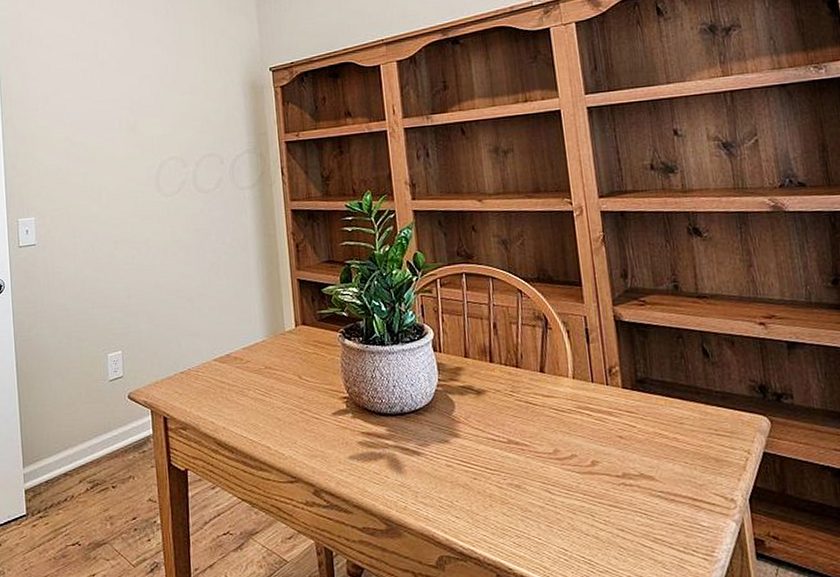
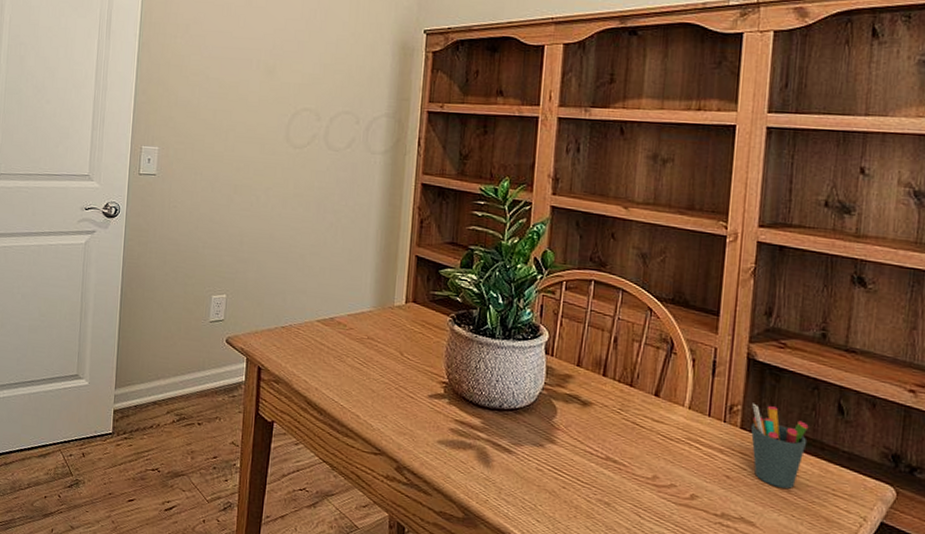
pen holder: none [628,361,684,438] -> present [750,403,809,489]

